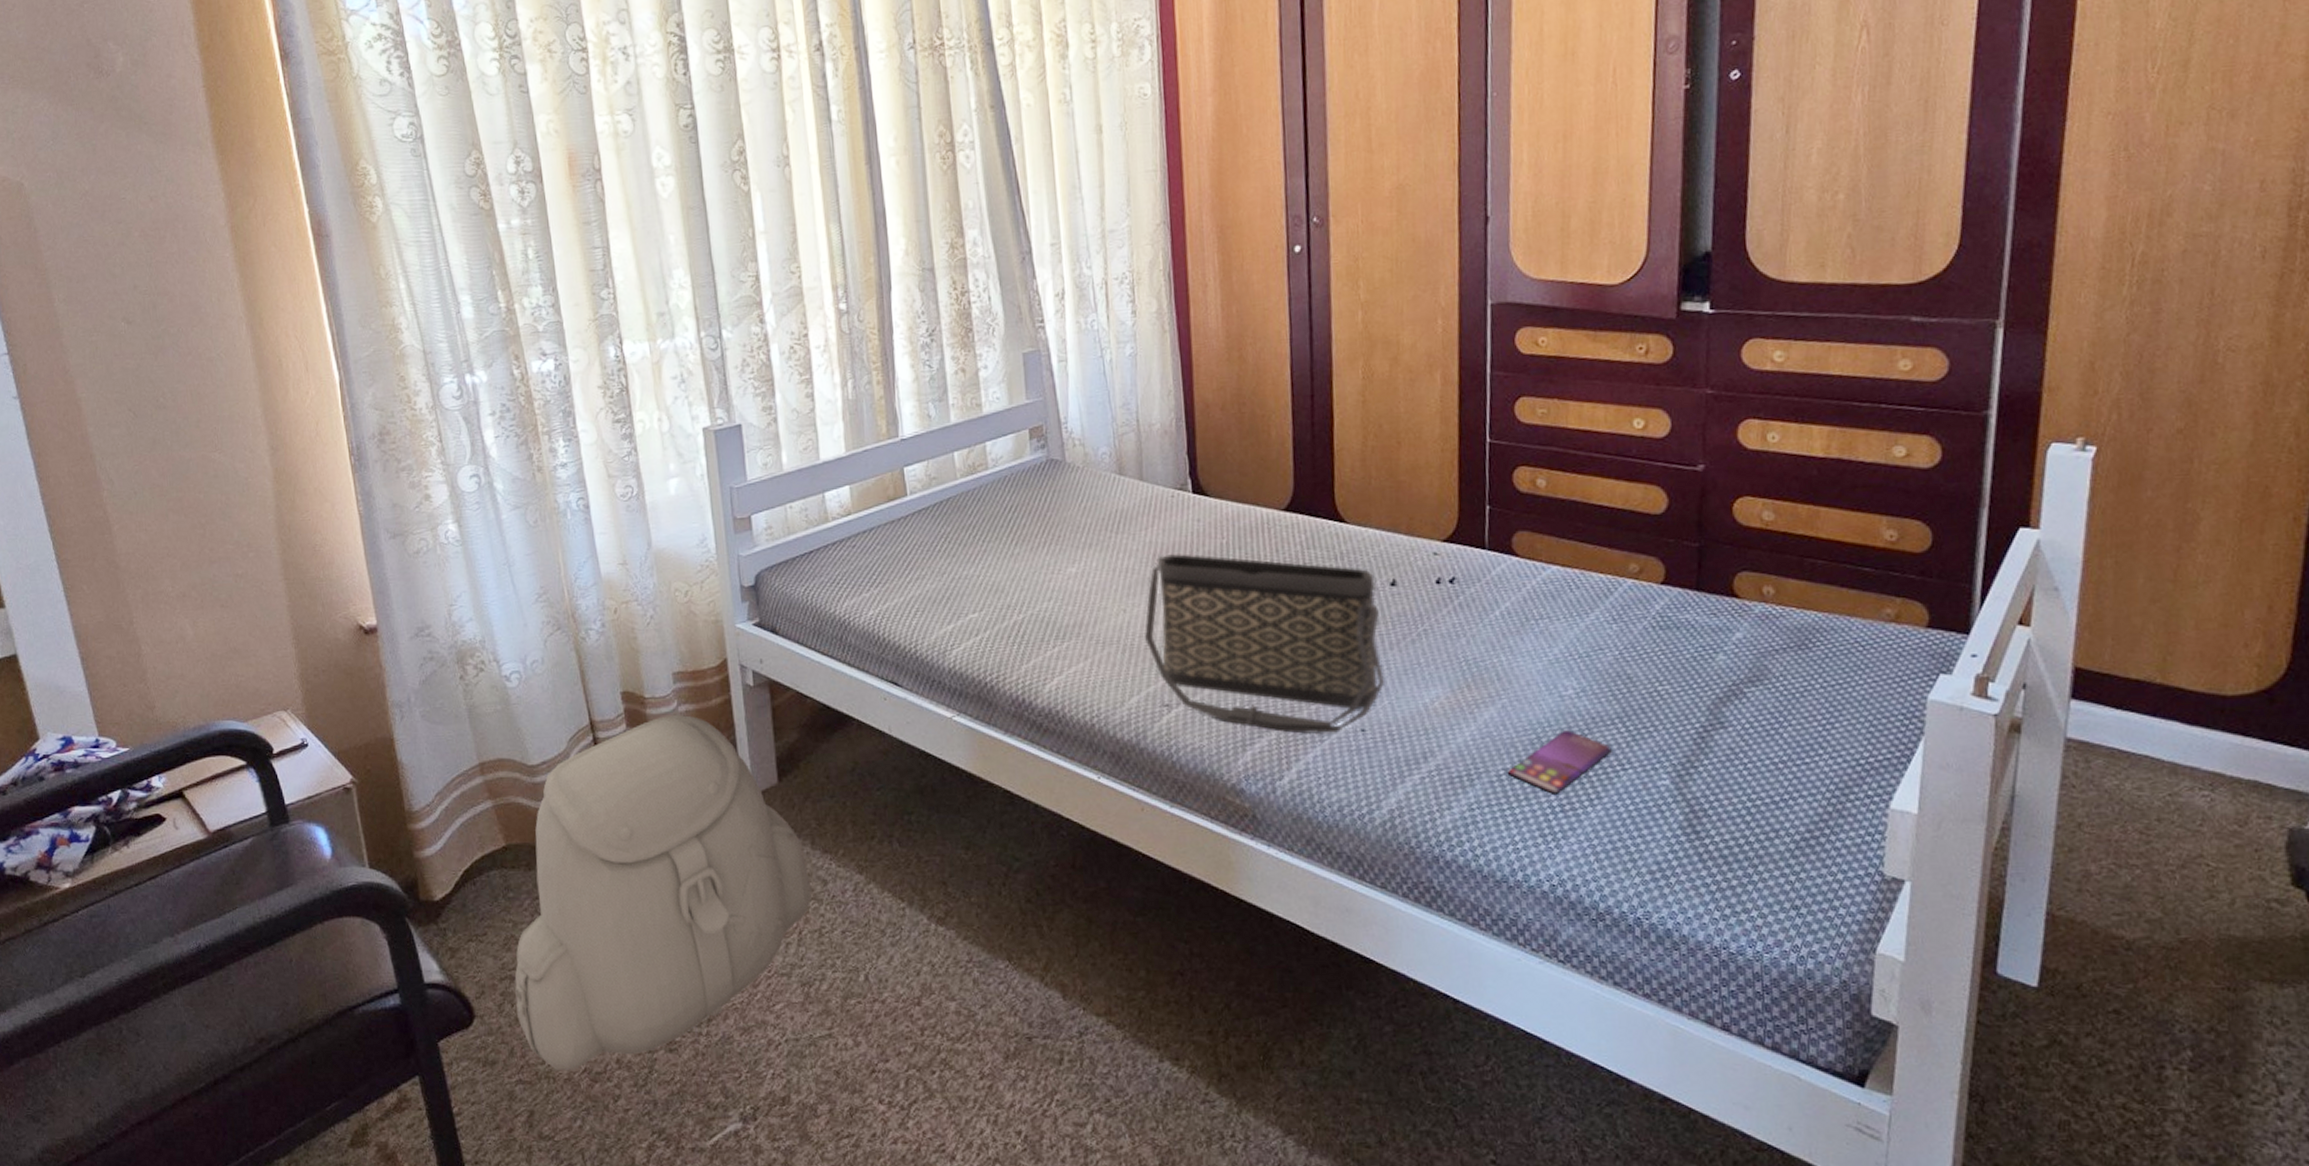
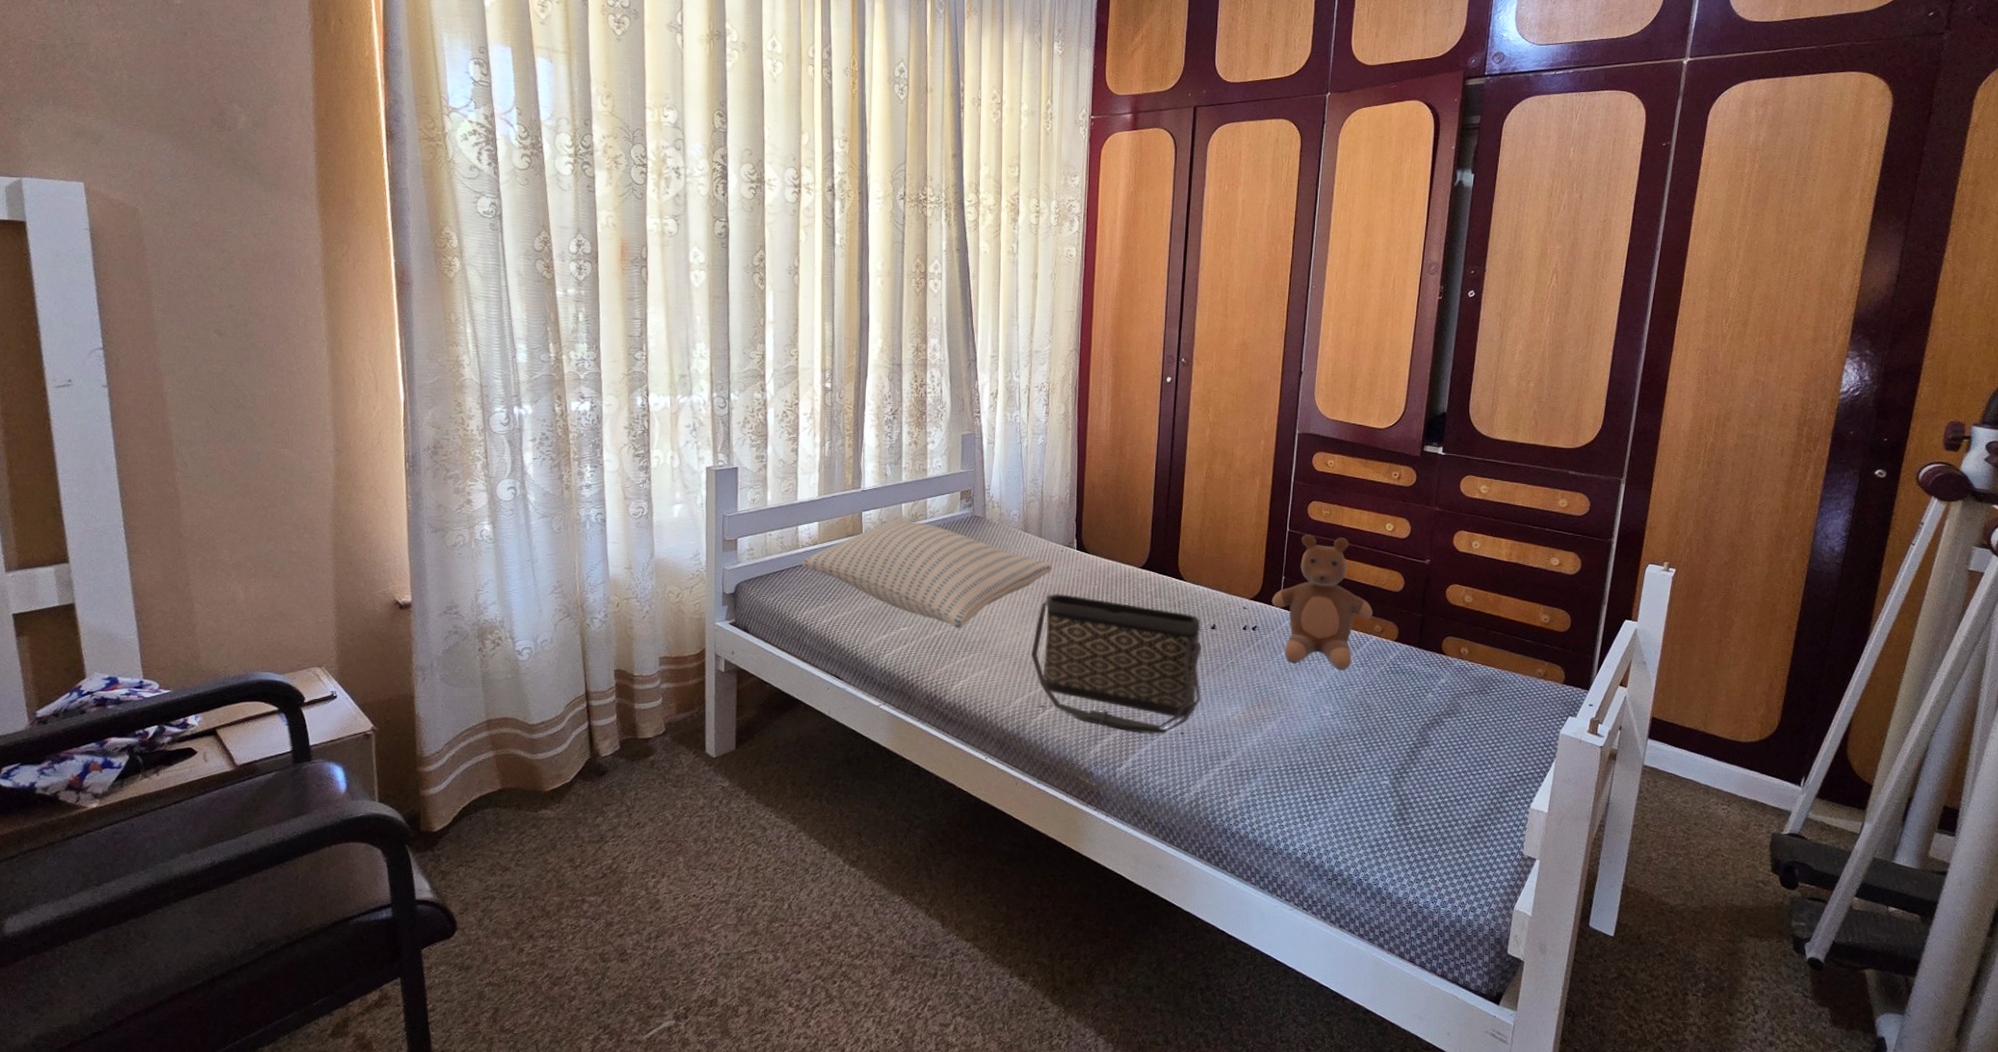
backpack: present [514,714,812,1071] -> none [494,690,754,976]
pillow: none [835,469,1162,612] -> present [802,516,1052,630]
teddy bear: none [1473,444,1624,631] -> present [1271,534,1373,671]
smartphone: present [1507,729,1612,794] -> none [1280,740,1352,787]

